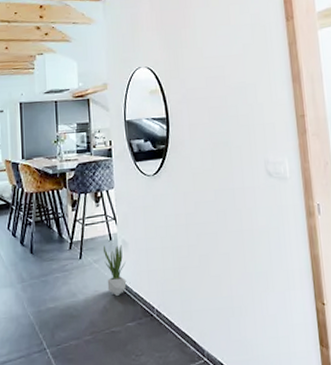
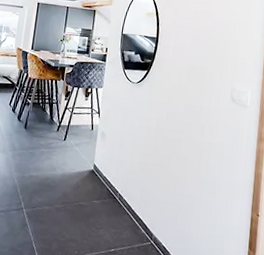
potted plant: present [104,245,127,296] -> none [82,133,101,176]

